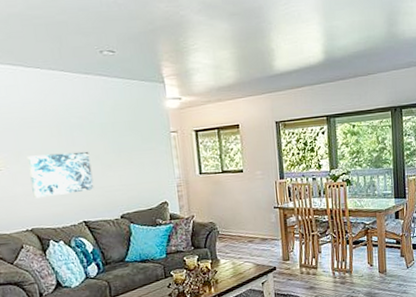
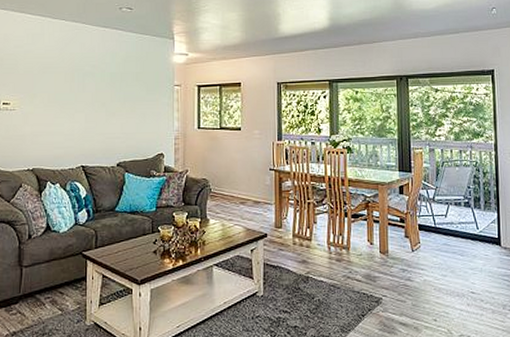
wall art: present [27,151,94,199] -> none [40,98,96,139]

